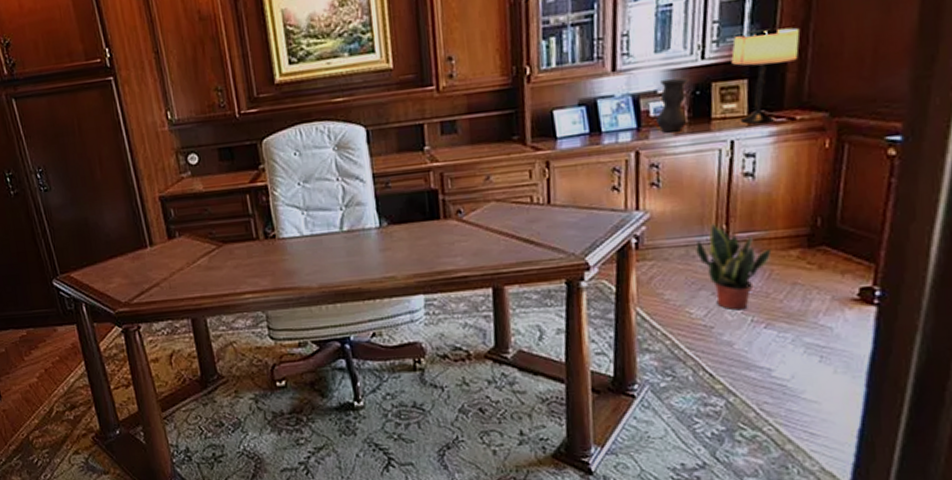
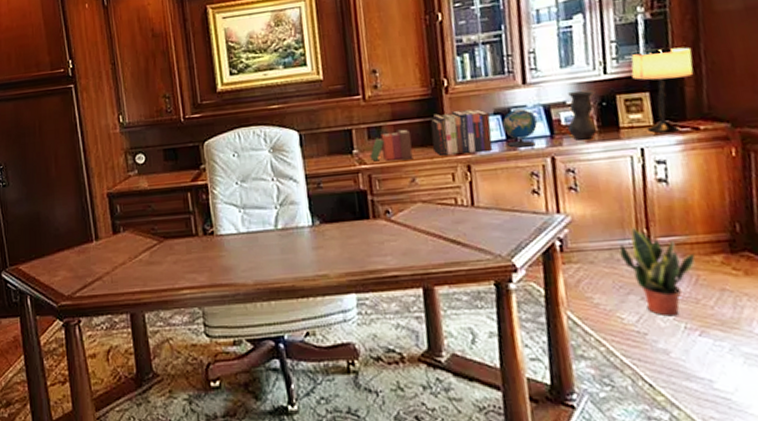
books: none [442,122,489,159] -> present [370,129,413,162]
books: none [509,100,574,151] -> present [430,109,493,155]
globe: none [586,99,624,142] -> present [502,109,537,148]

